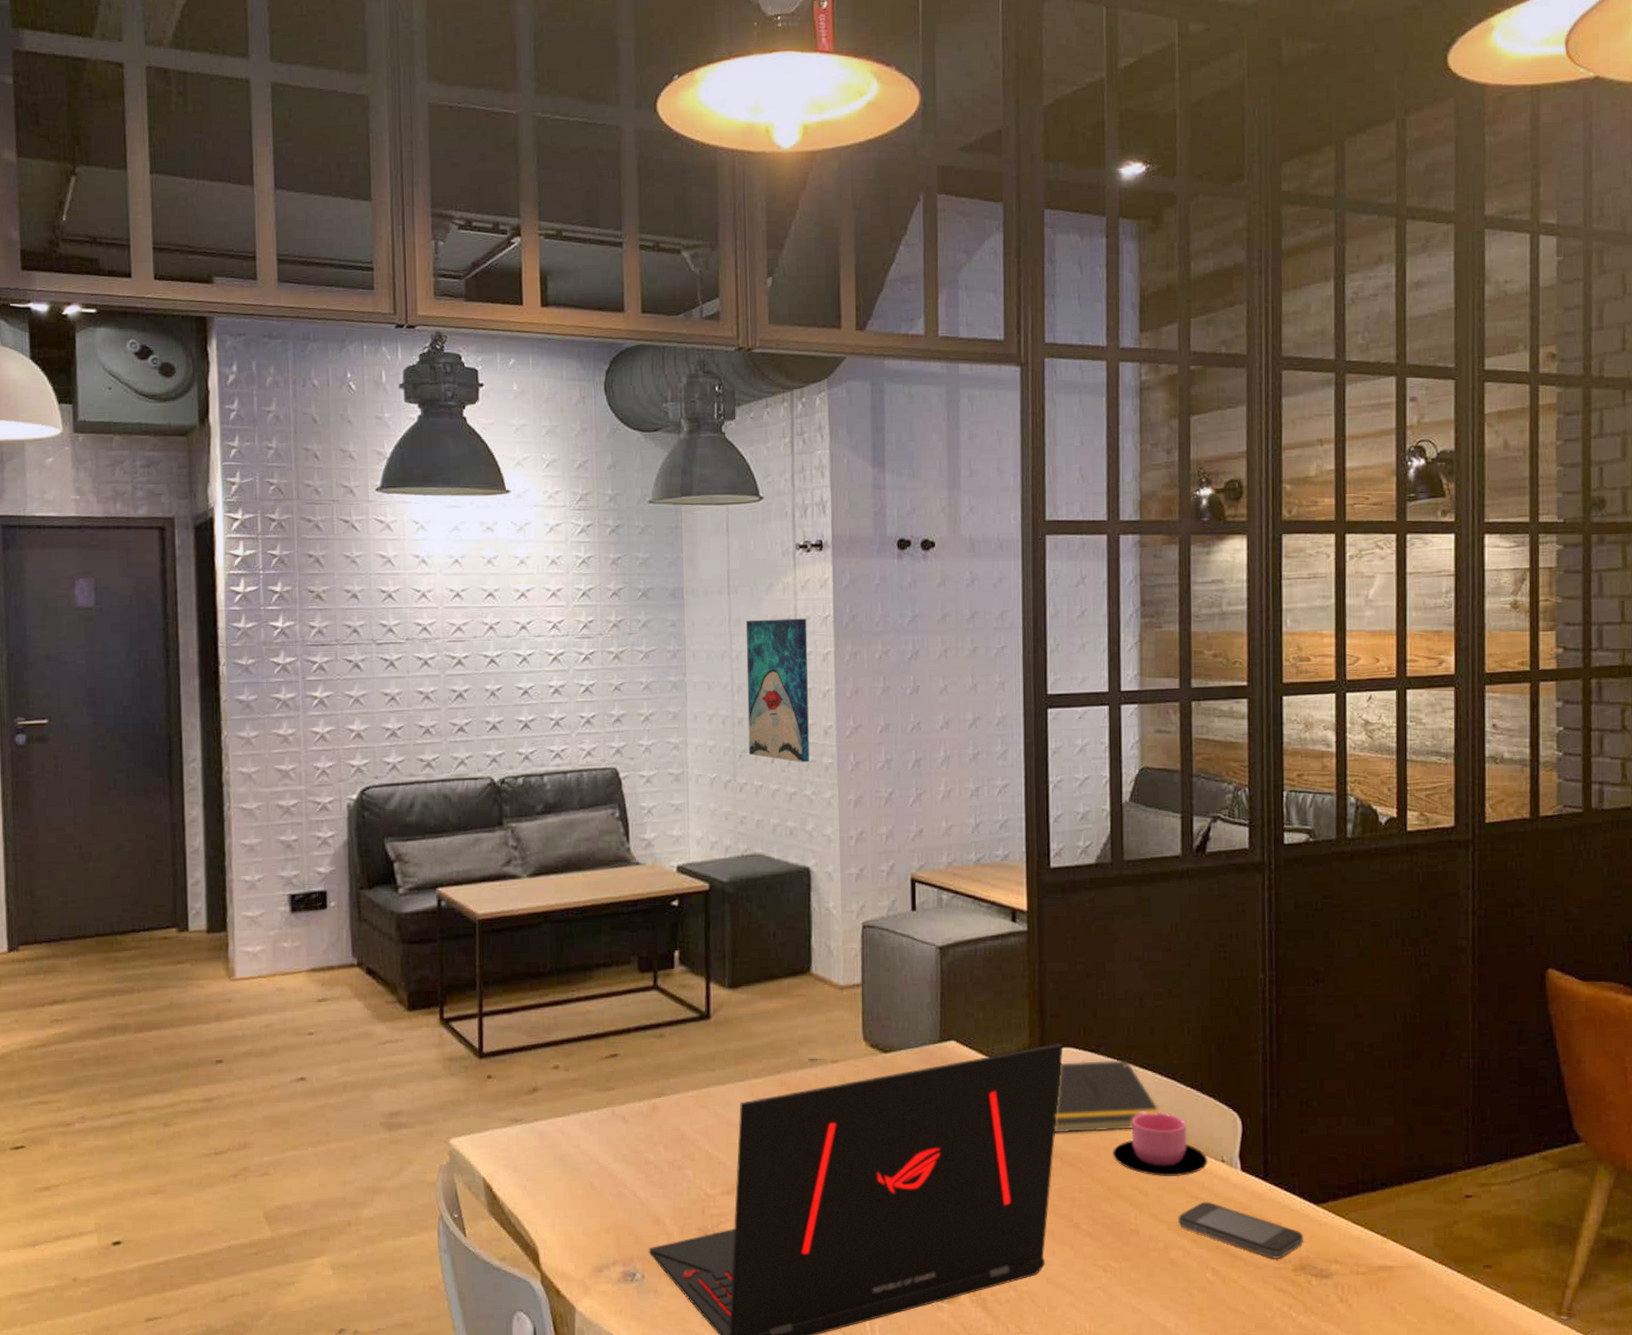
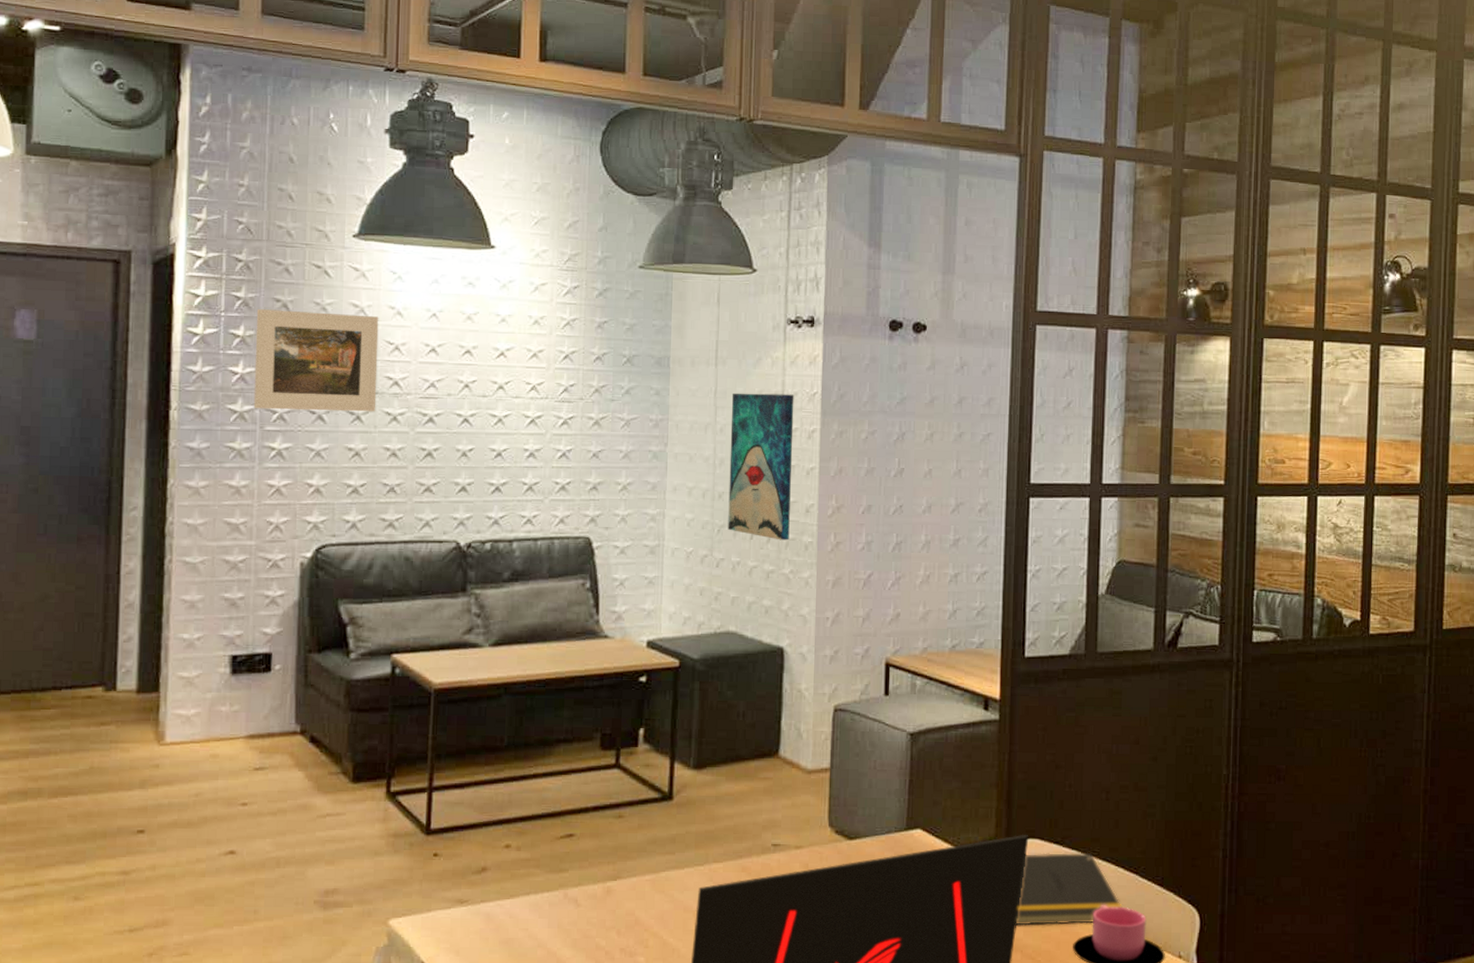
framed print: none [292,564,408,661] -> present [253,309,379,412]

